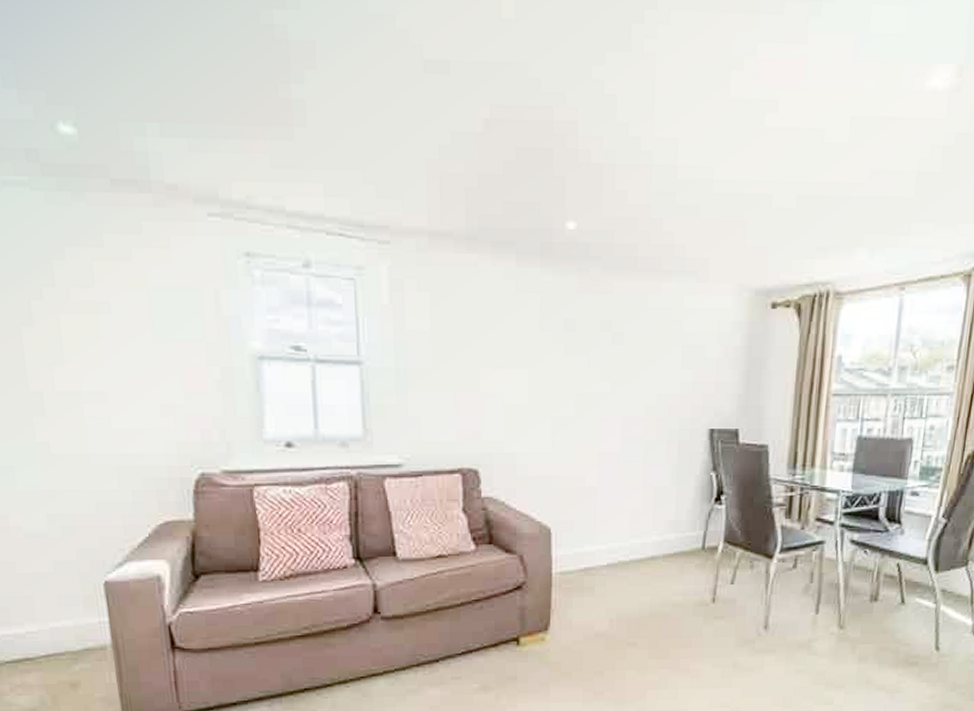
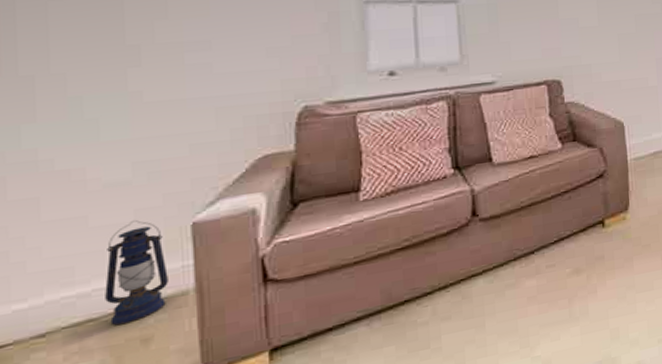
lantern: none [34,572,89,668] -> present [105,220,168,326]

